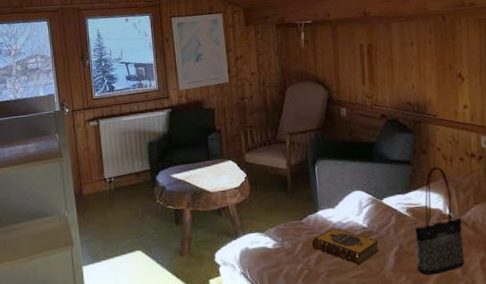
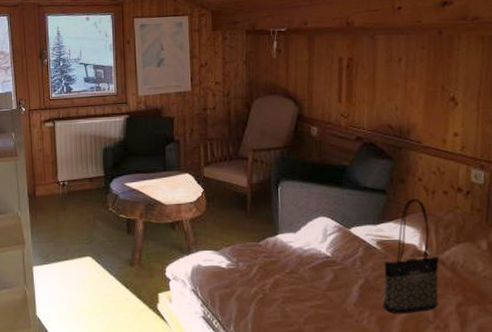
hardback book: present [311,227,379,266] -> none [268,253,343,296]

